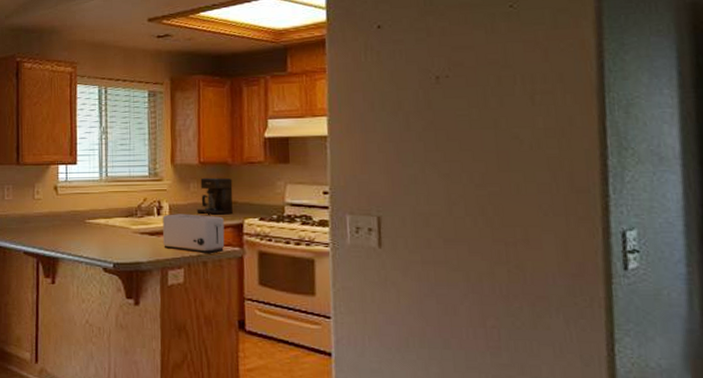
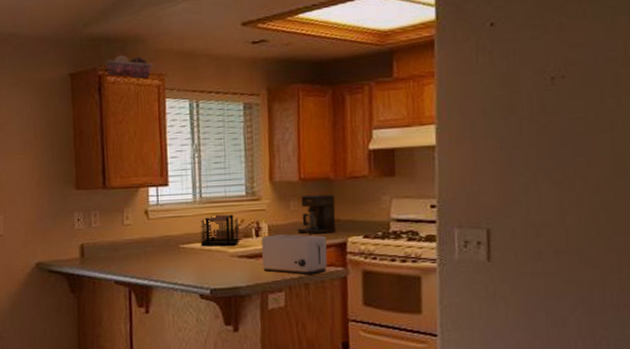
decorative basket: none [24,44,66,66] -> present [106,55,153,79]
dish rack: none [105,193,142,223] -> present [200,214,239,247]

